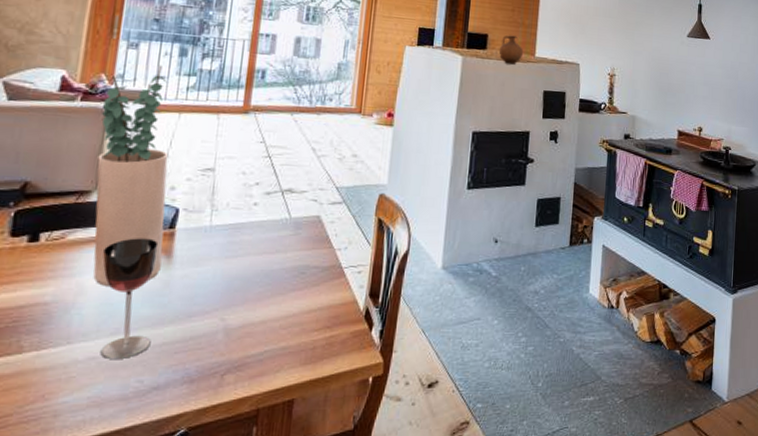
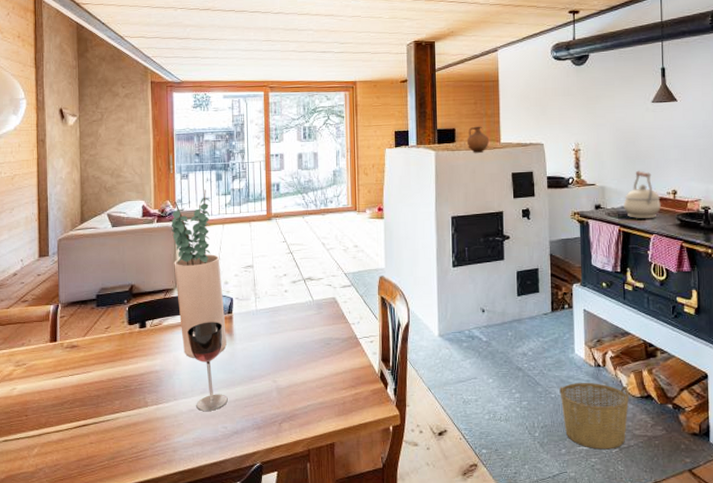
basket: none [569,325,640,401] -> present [559,382,630,450]
kettle: none [652,103,687,154] -> present [624,170,661,219]

